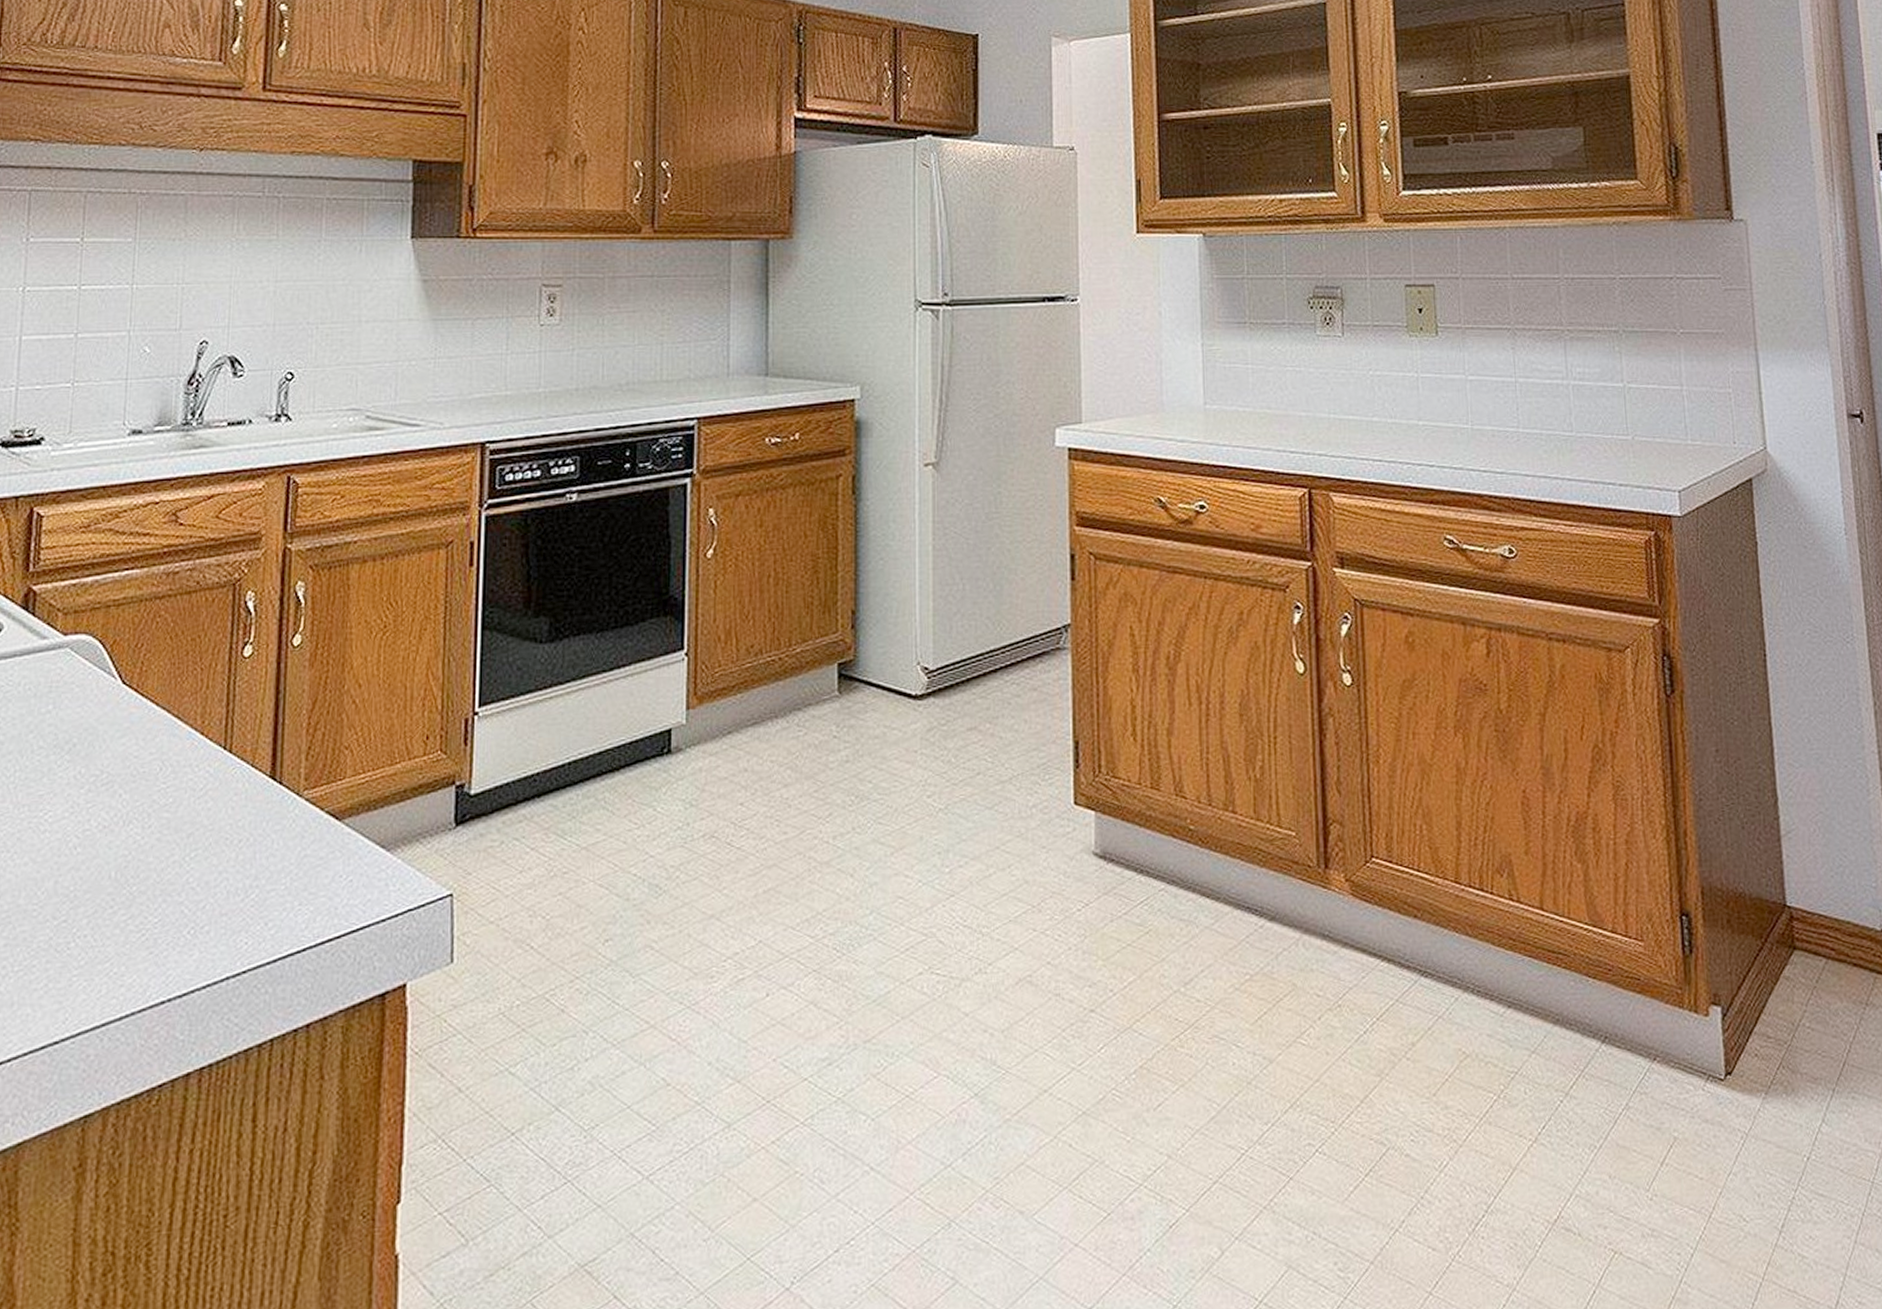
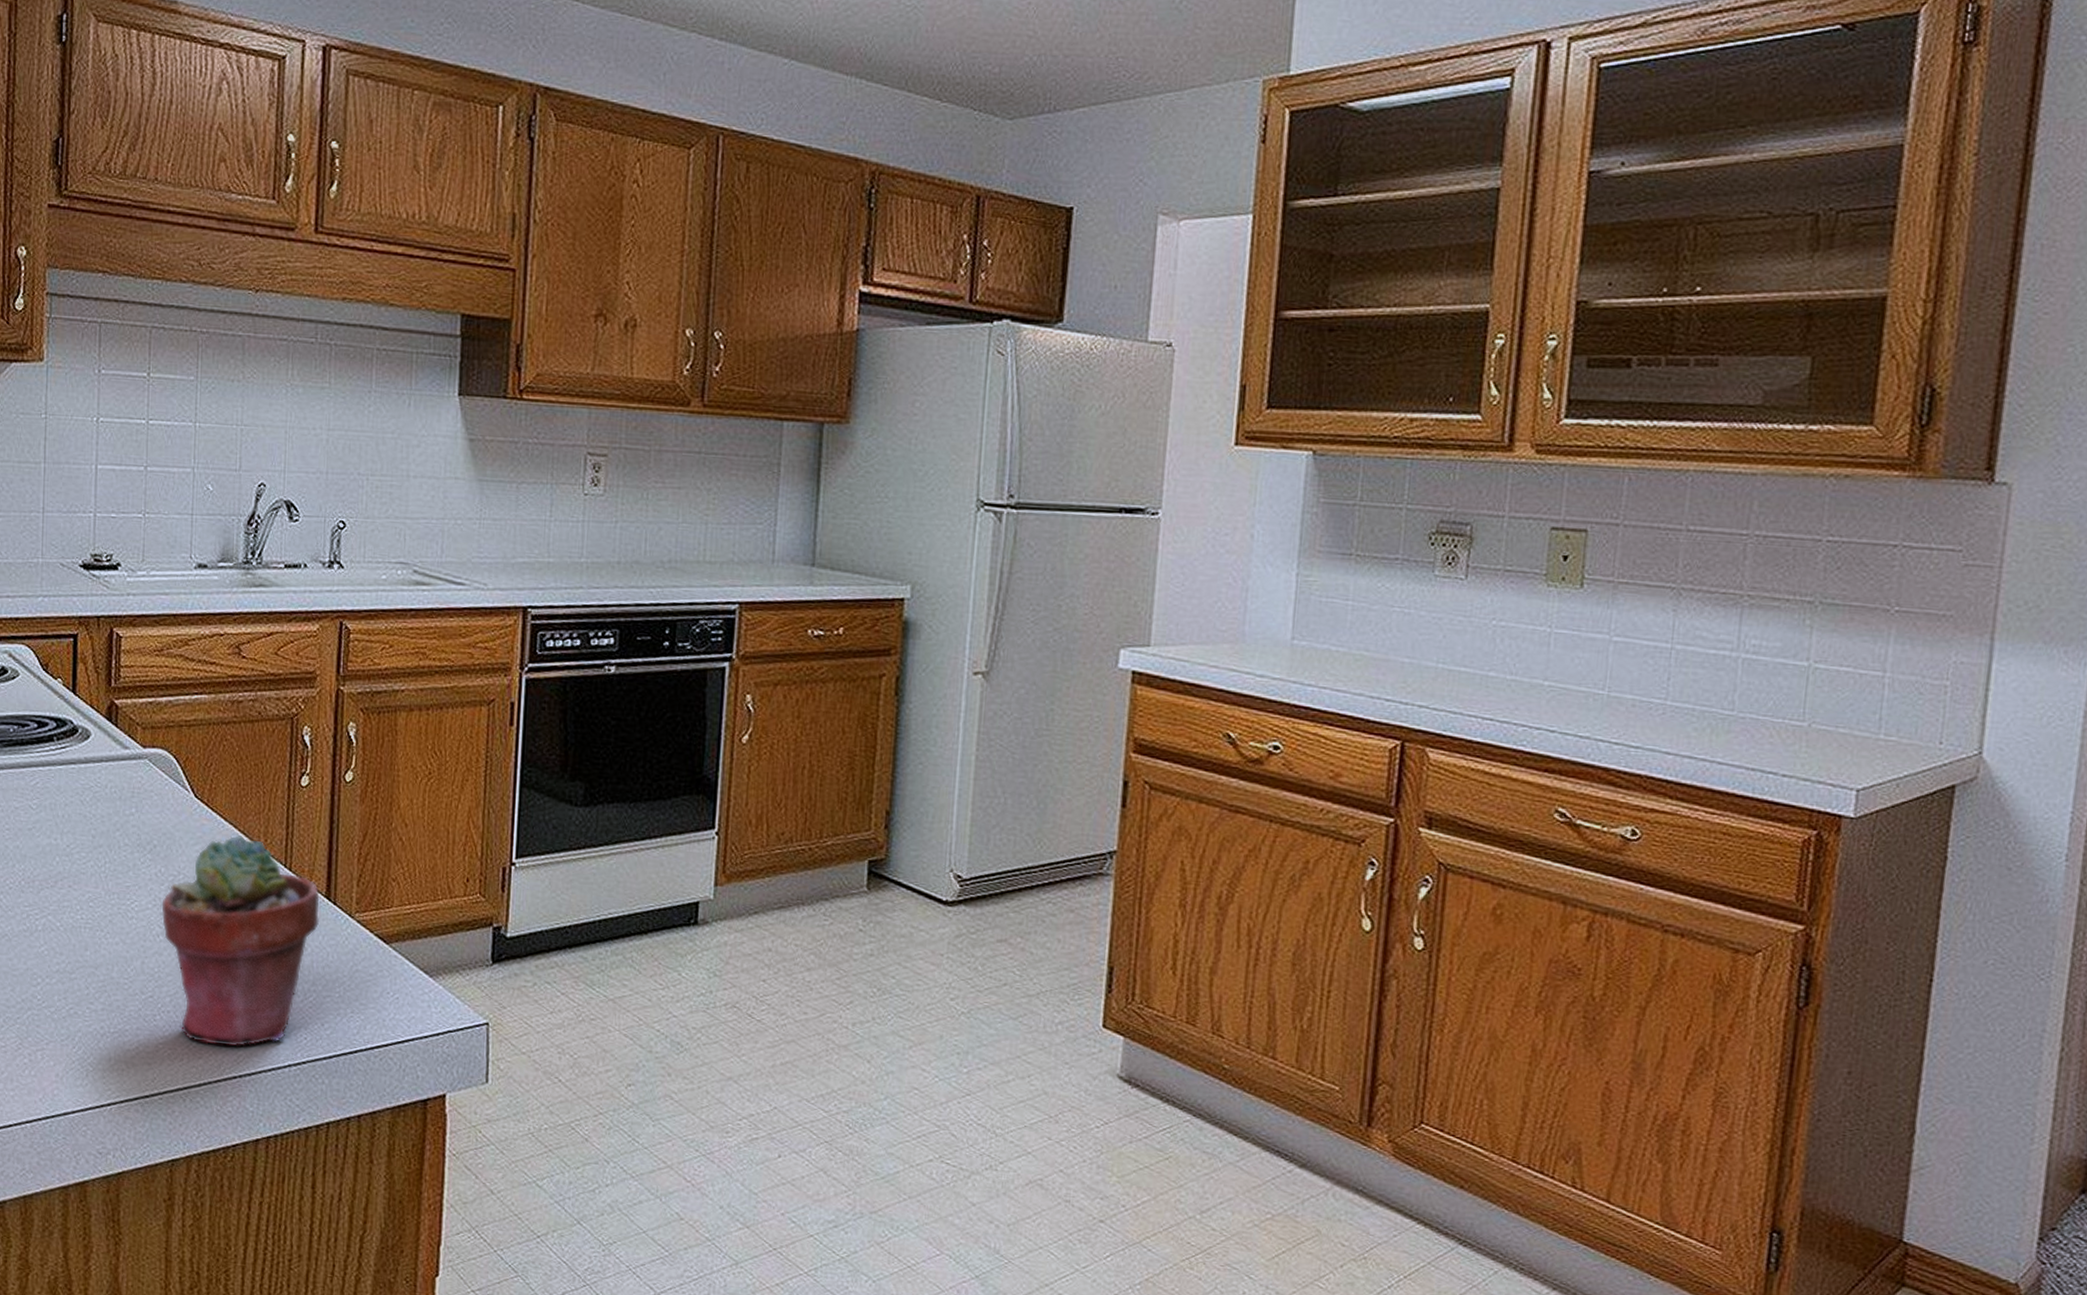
potted succulent: none [80,719,264,968] -> present [161,834,320,1047]

